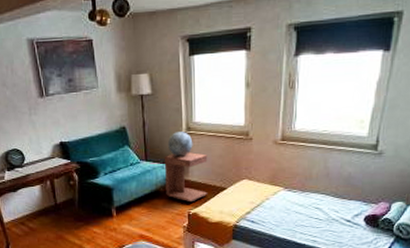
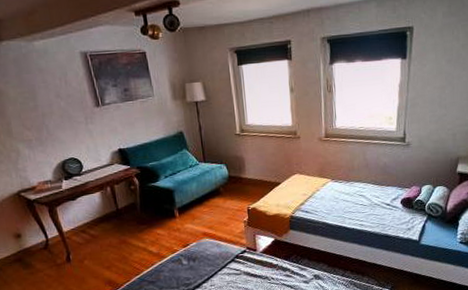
side table: present [164,152,208,203] -> none [221,152,265,199]
decorative globe: present [167,132,193,157] -> none [223,134,248,157]

